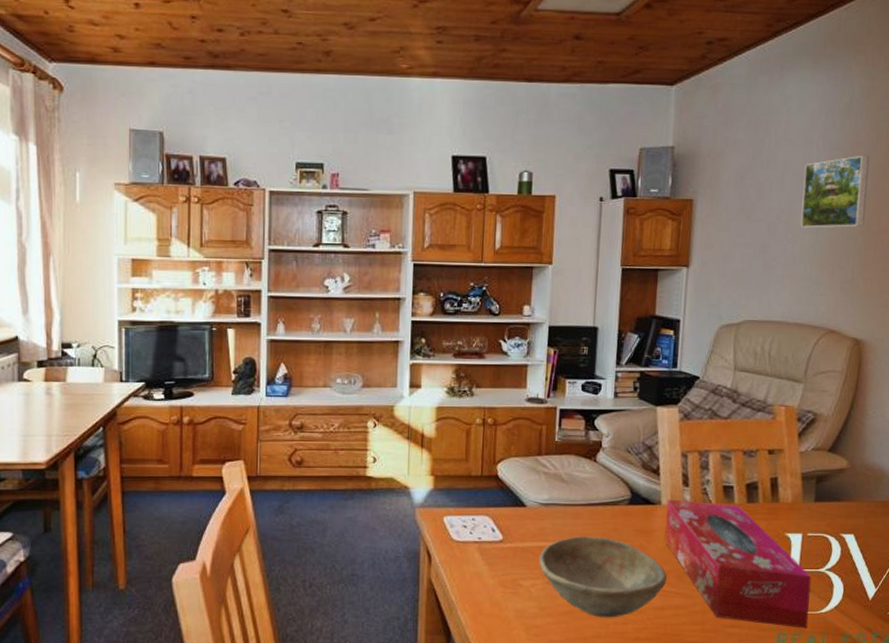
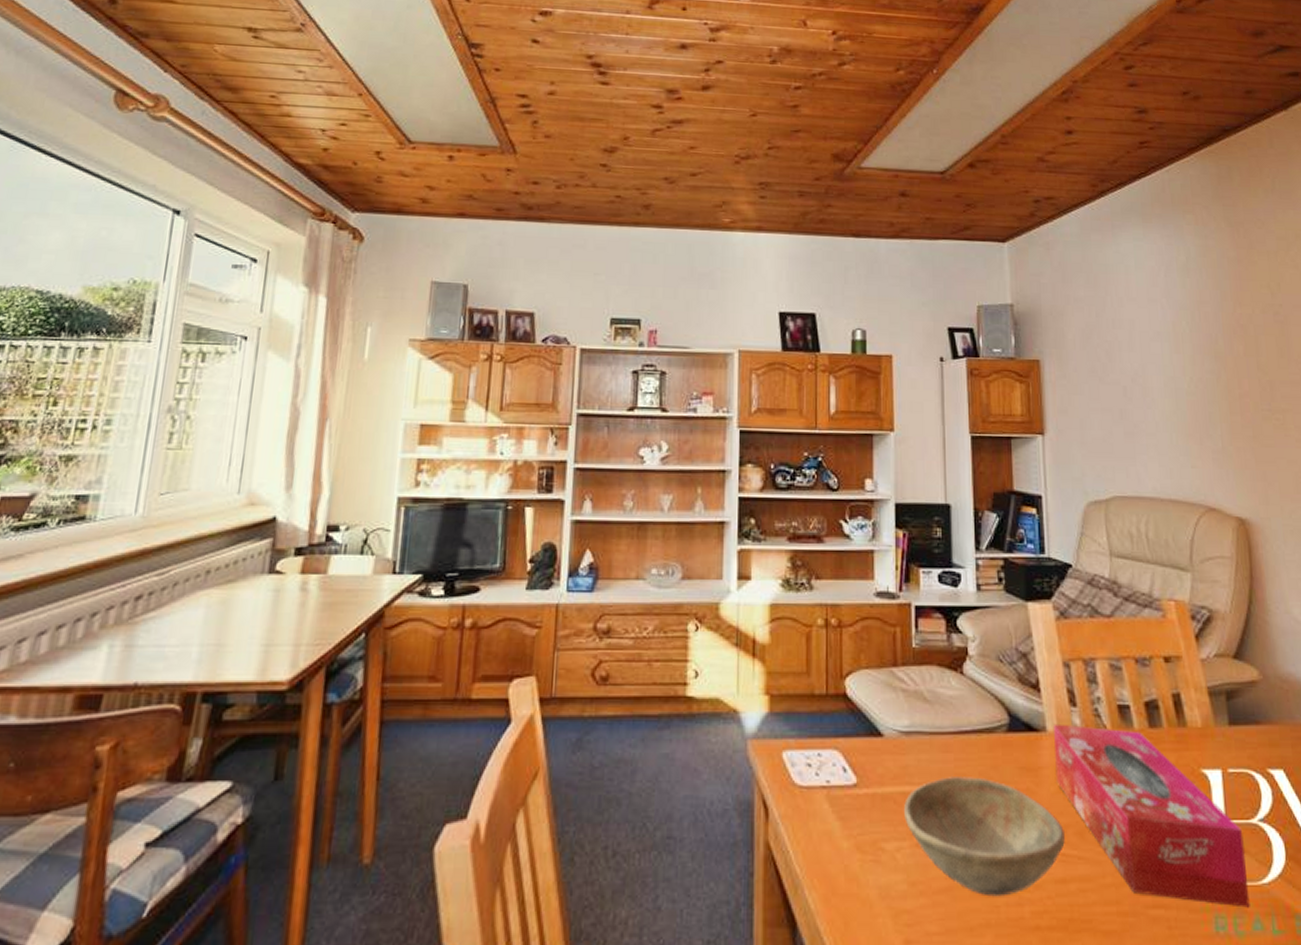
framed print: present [800,155,870,228] -> none [1152,314,1225,392]

